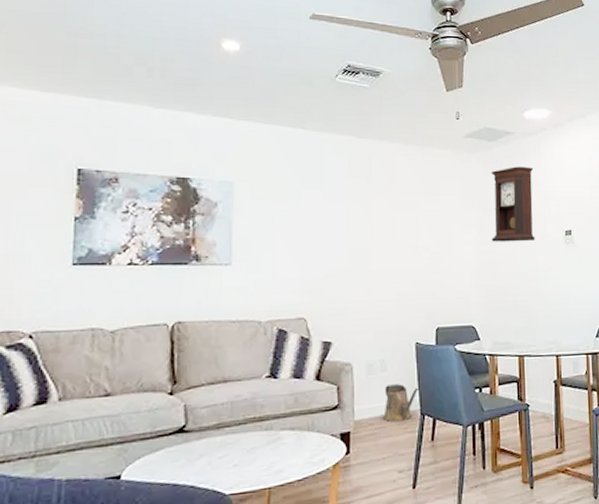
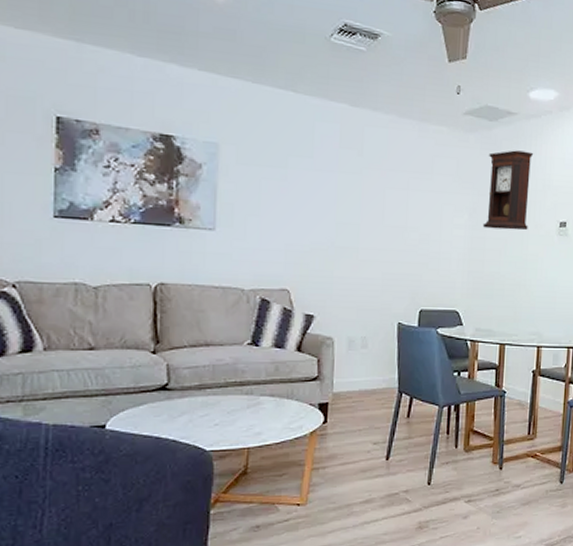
watering can: present [383,384,420,423] -> none [361,361,399,398]

